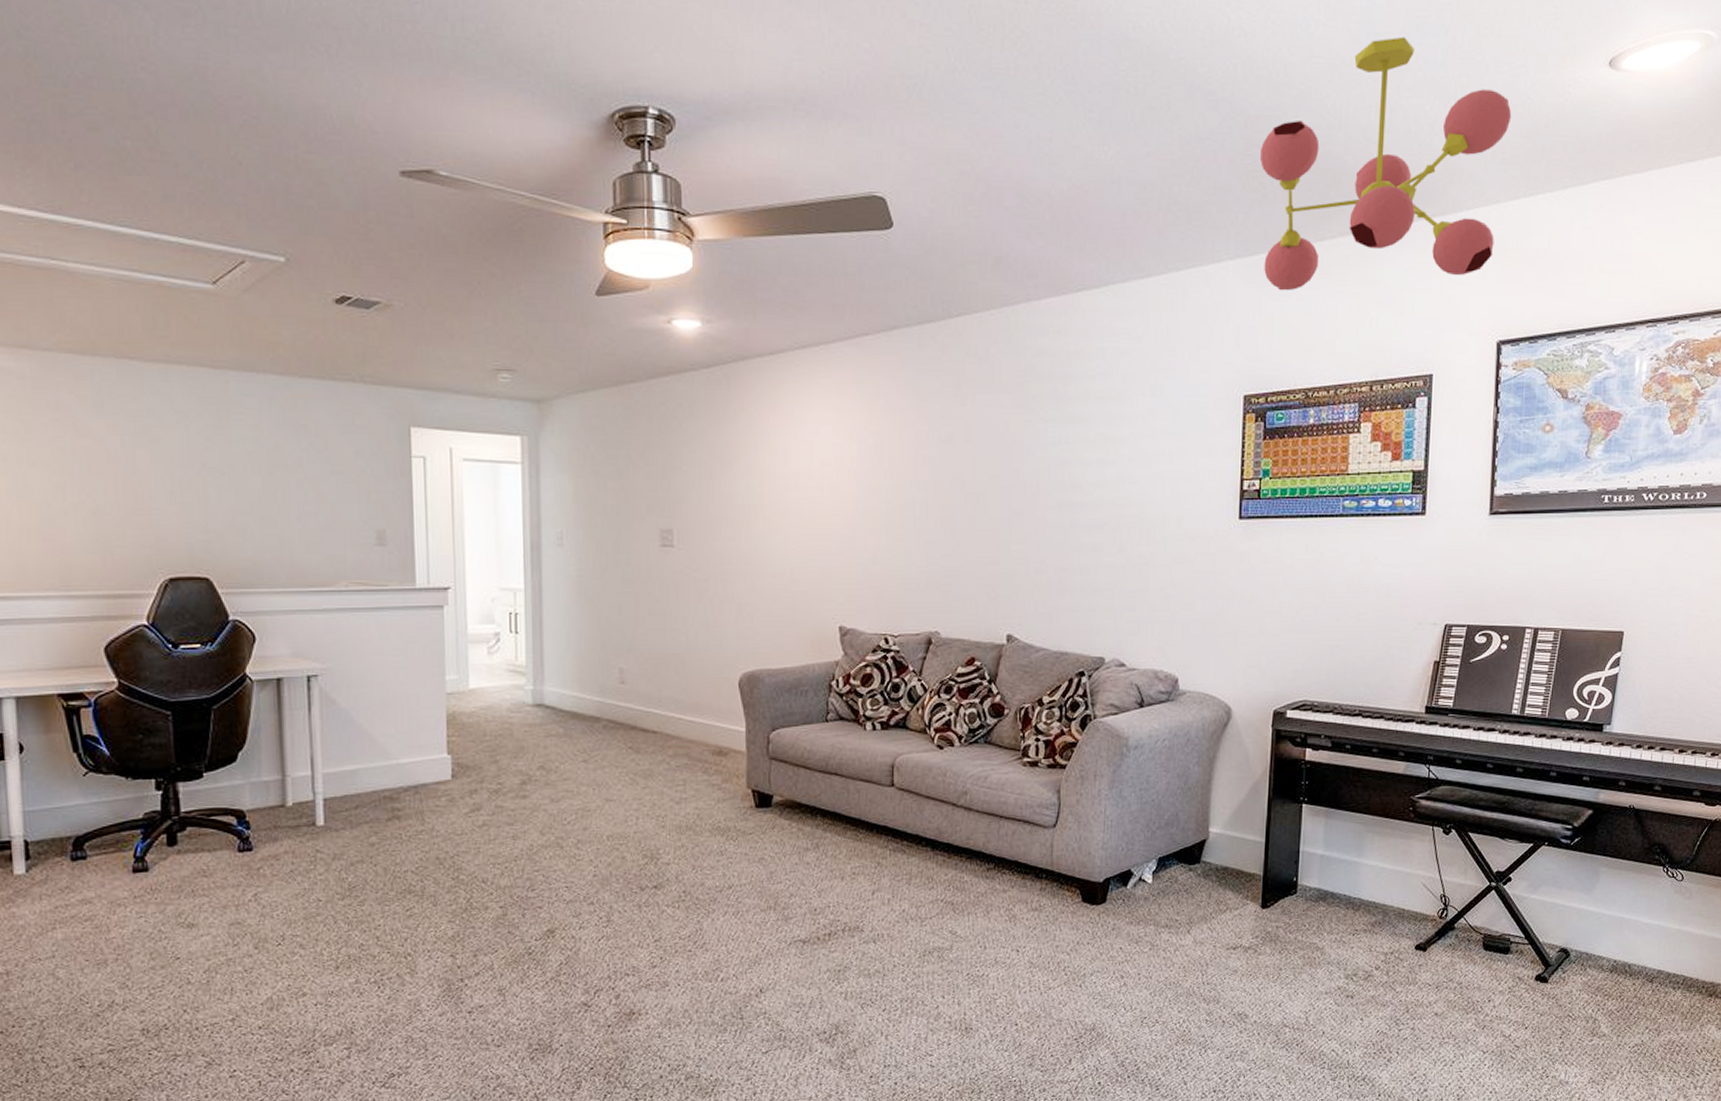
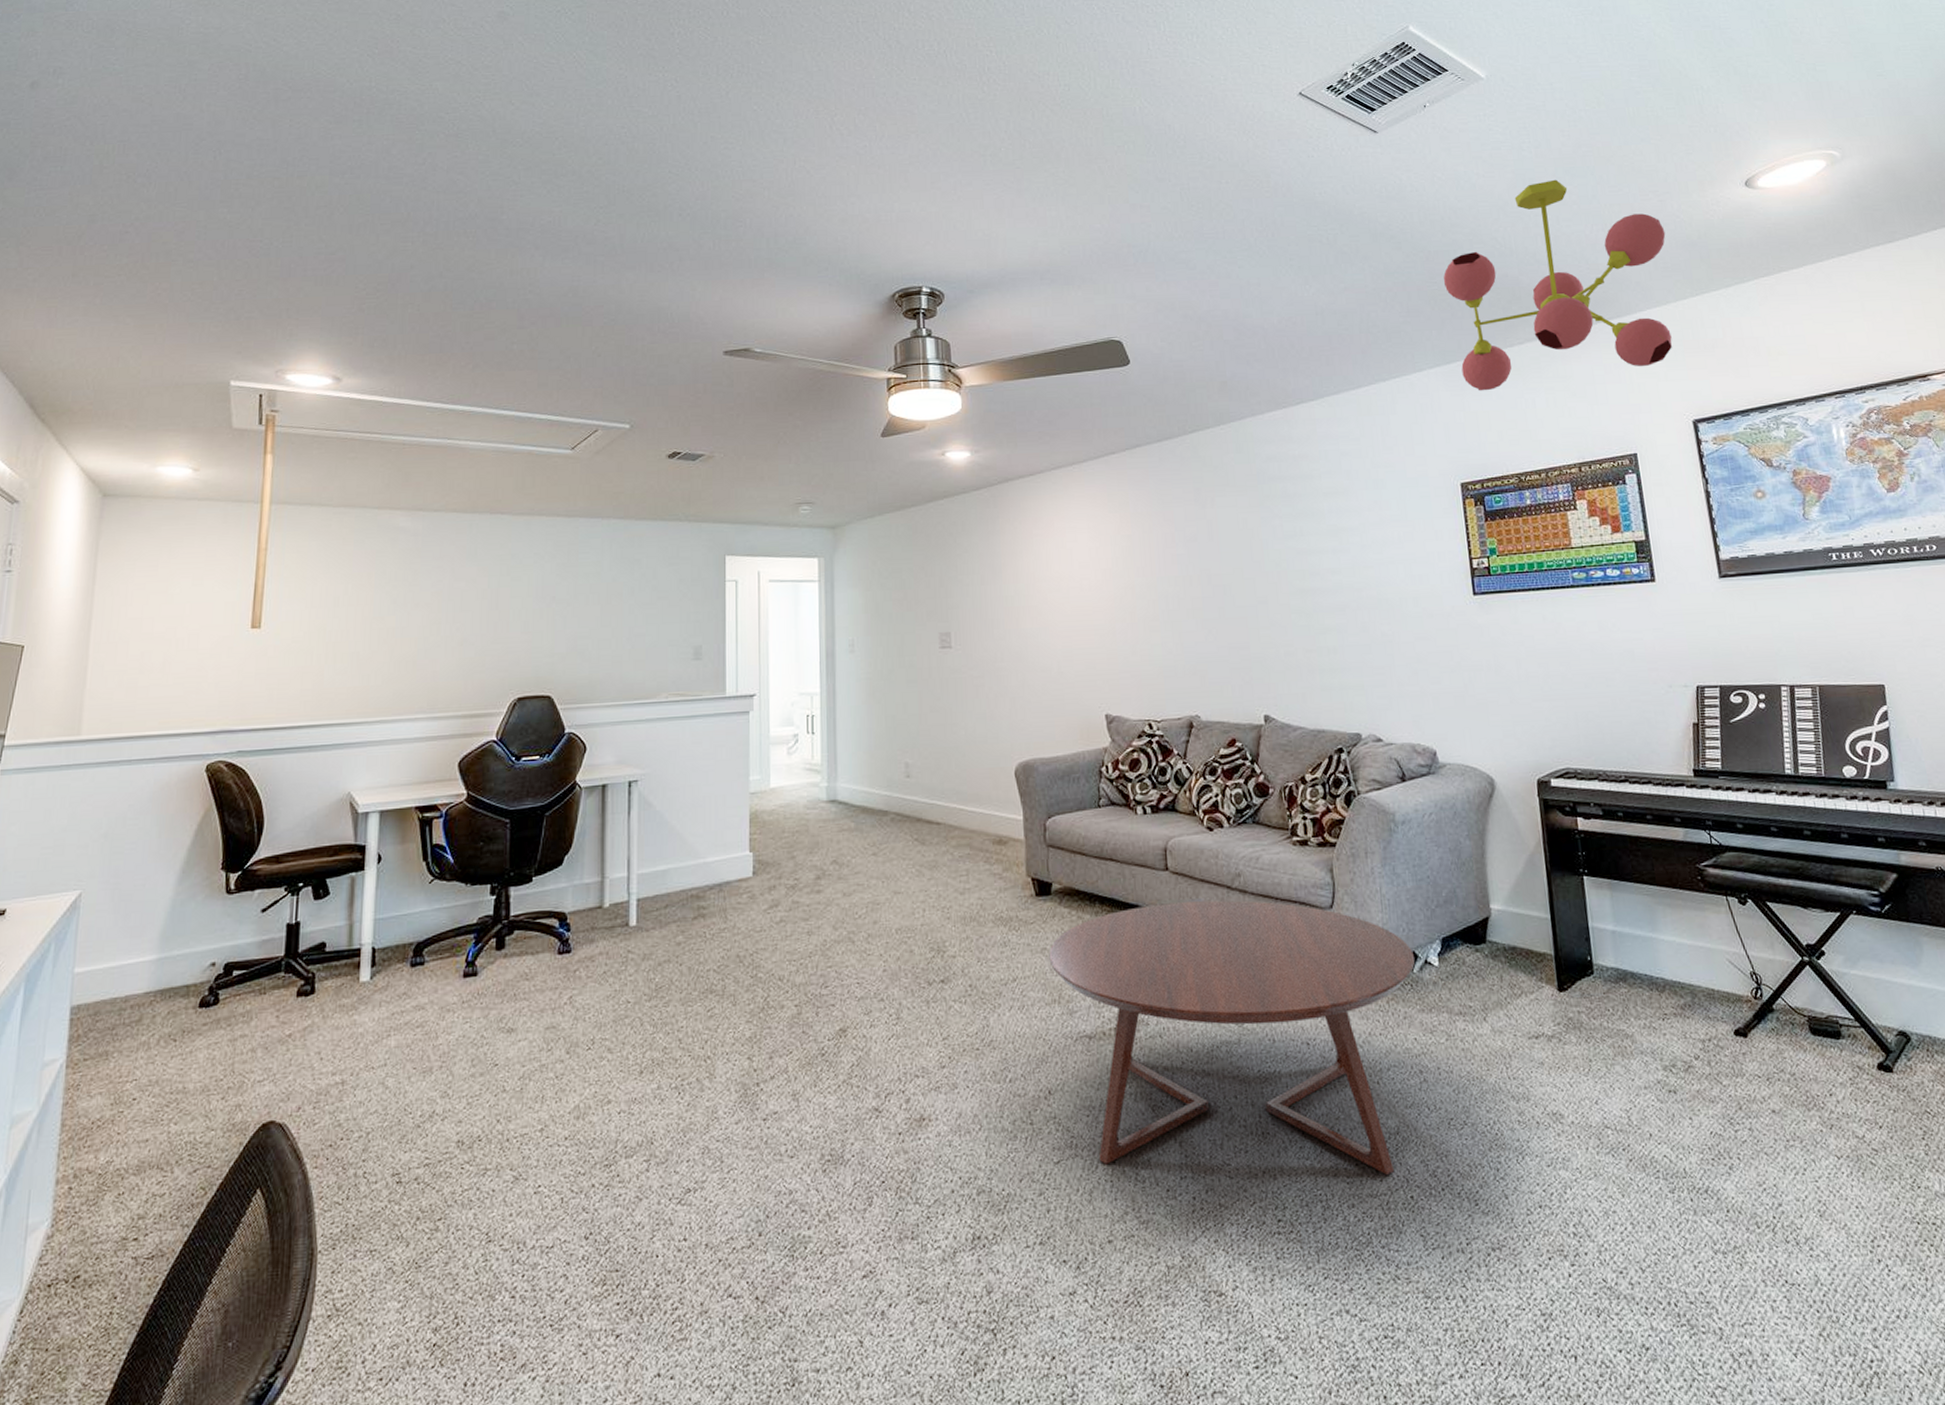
coffee table: none [766,816,1130,1064] -> present [1049,900,1415,1175]

